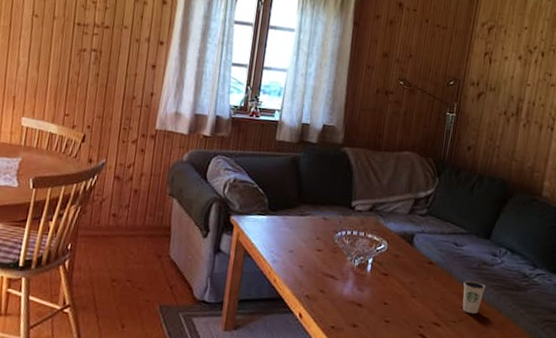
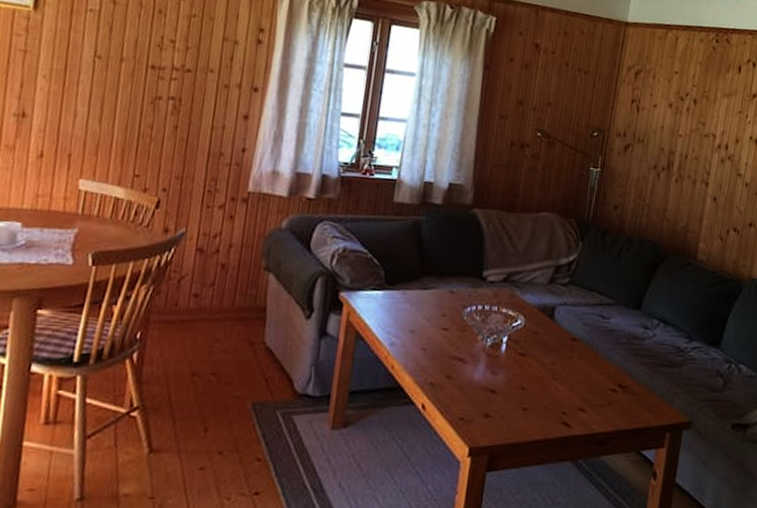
dixie cup: present [462,280,486,314] -> none [610,358,637,396]

